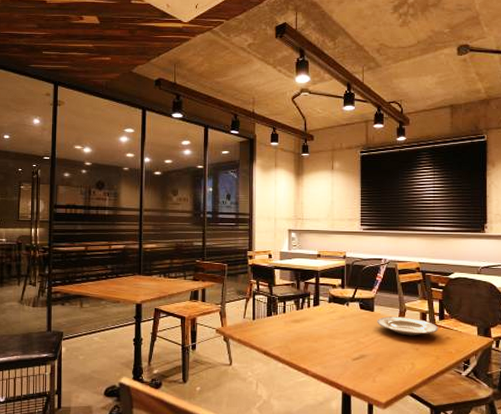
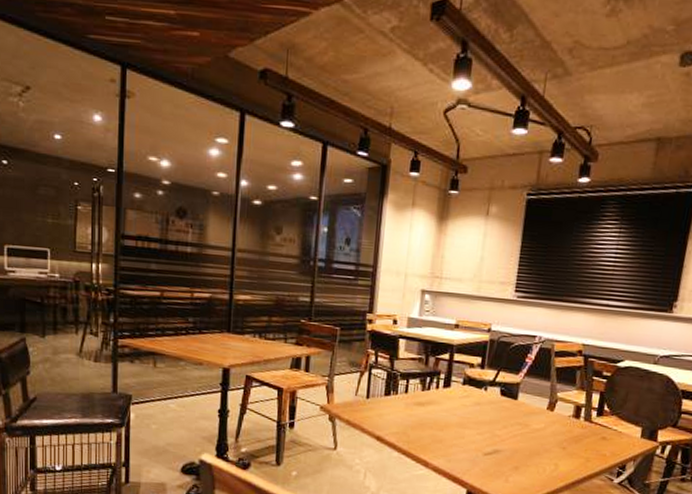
plate: present [377,316,439,336] -> none [519,407,595,433]

